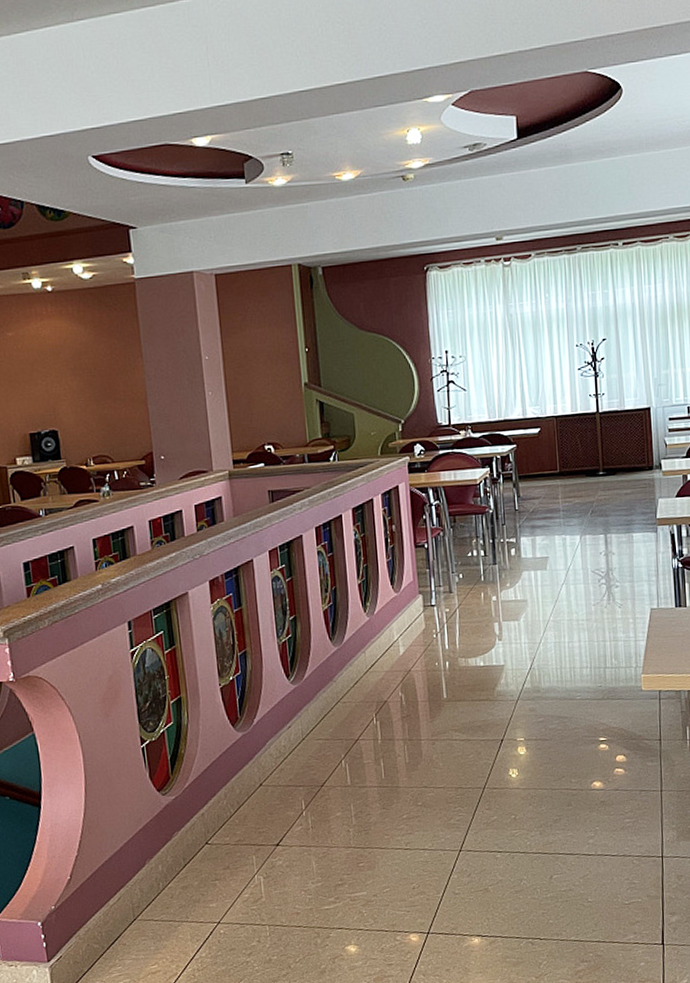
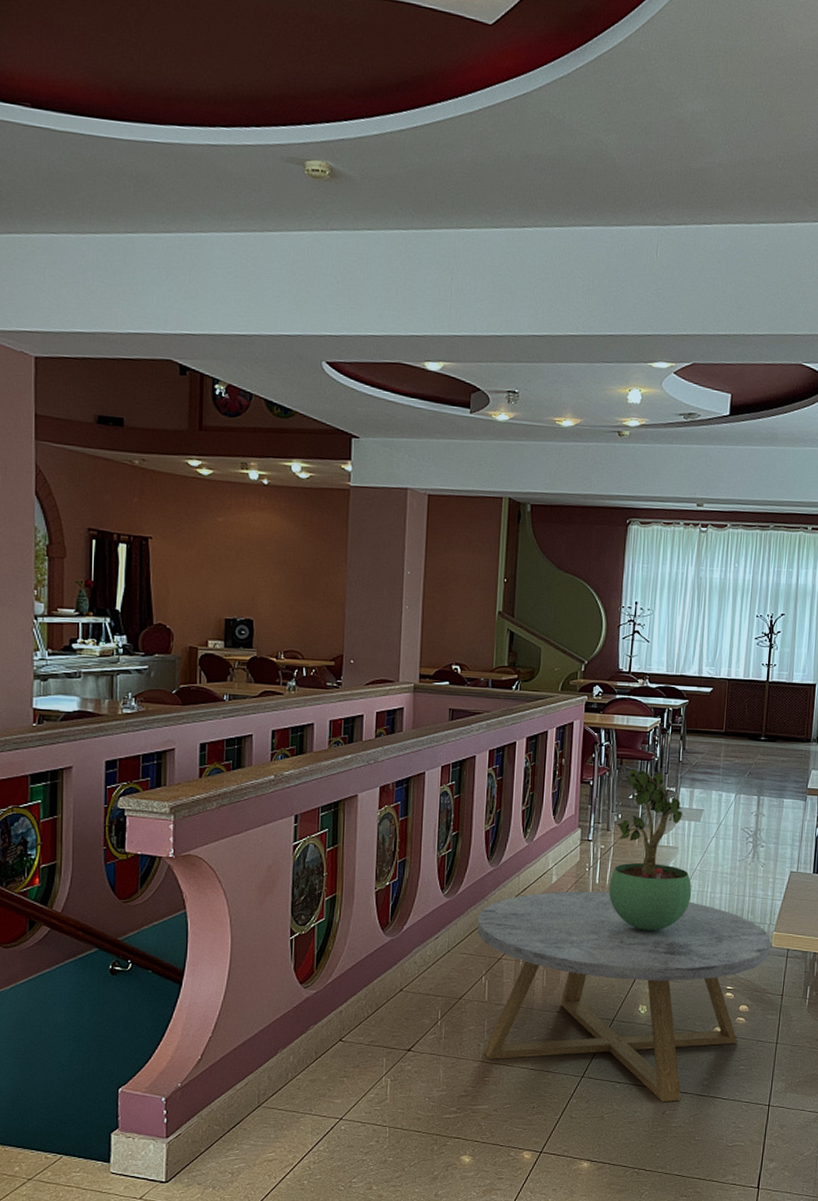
coffee table: none [328,654,640,866] -> present [477,891,771,1102]
potted plant: none [459,522,549,692] -> present [608,769,692,931]

